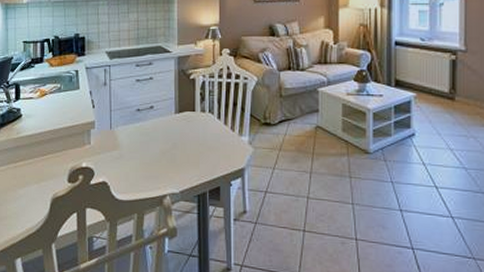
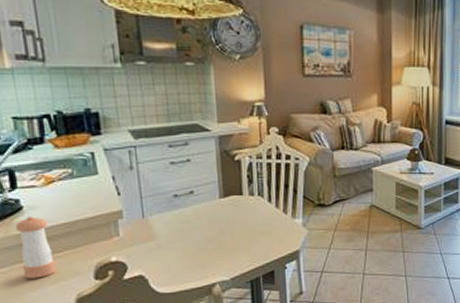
pepper shaker: none [14,123,40,178] -> present [15,216,57,279]

